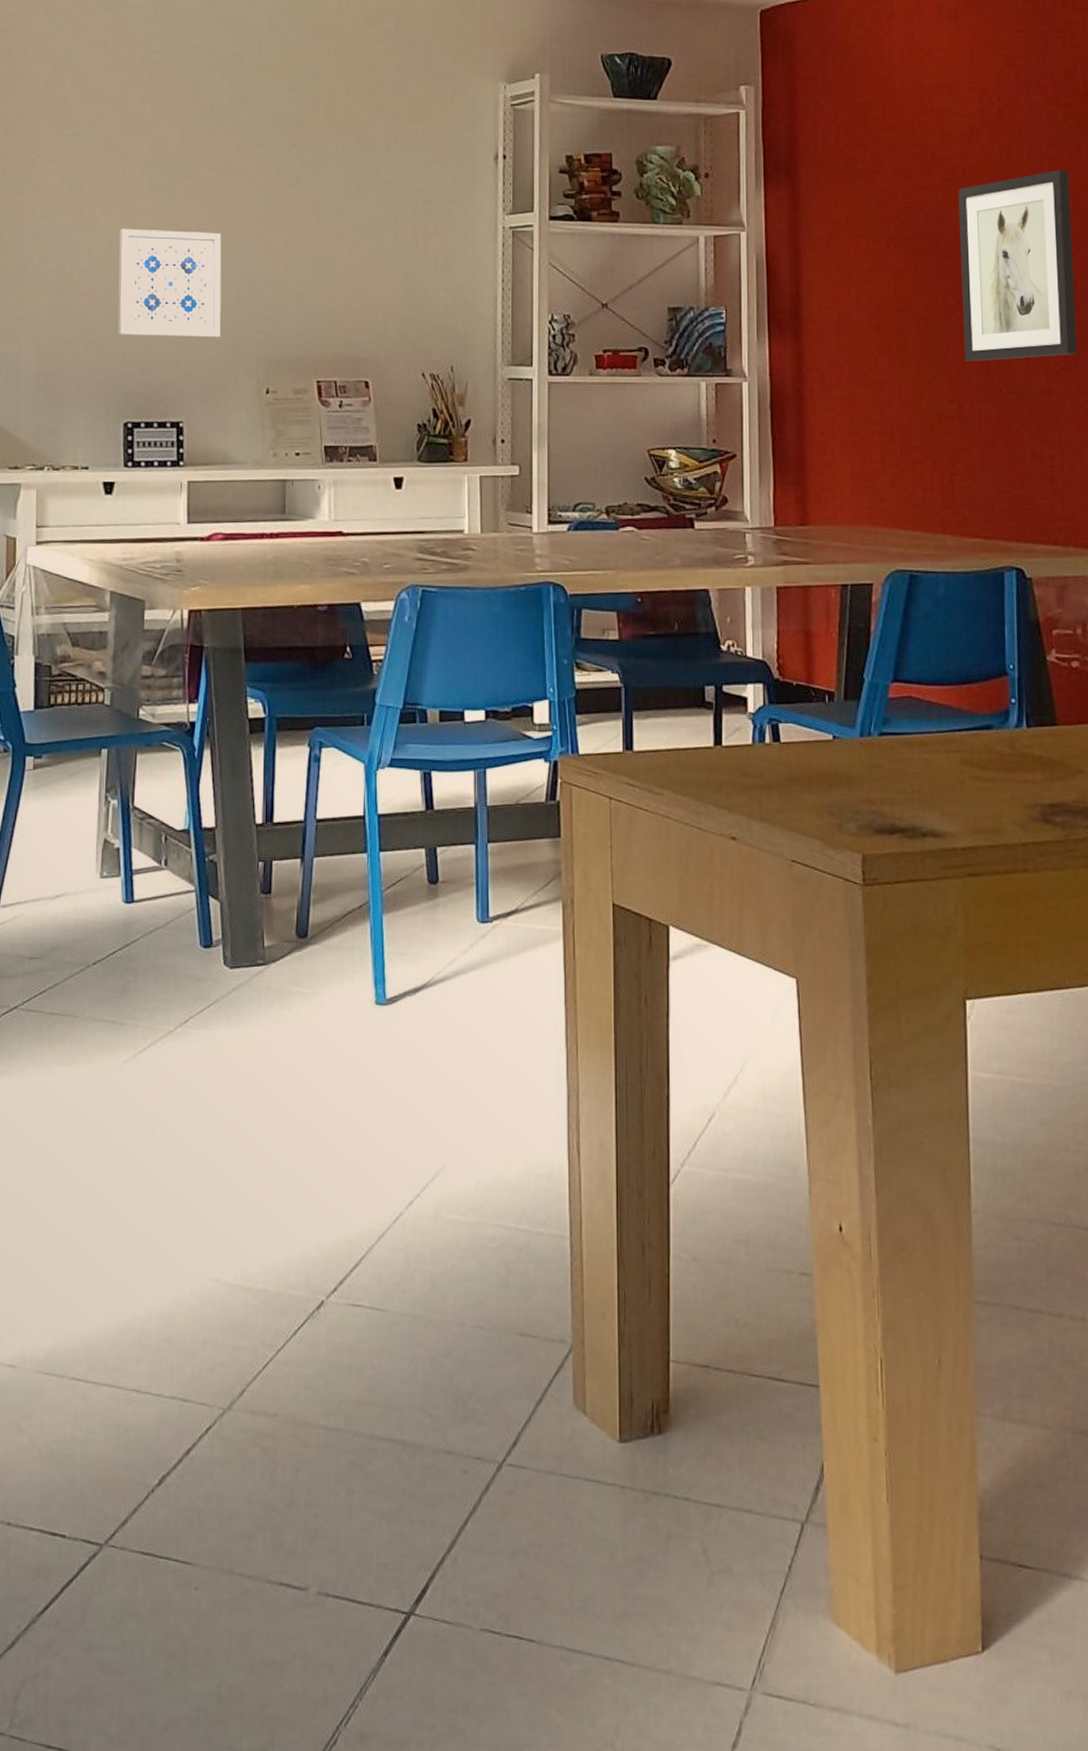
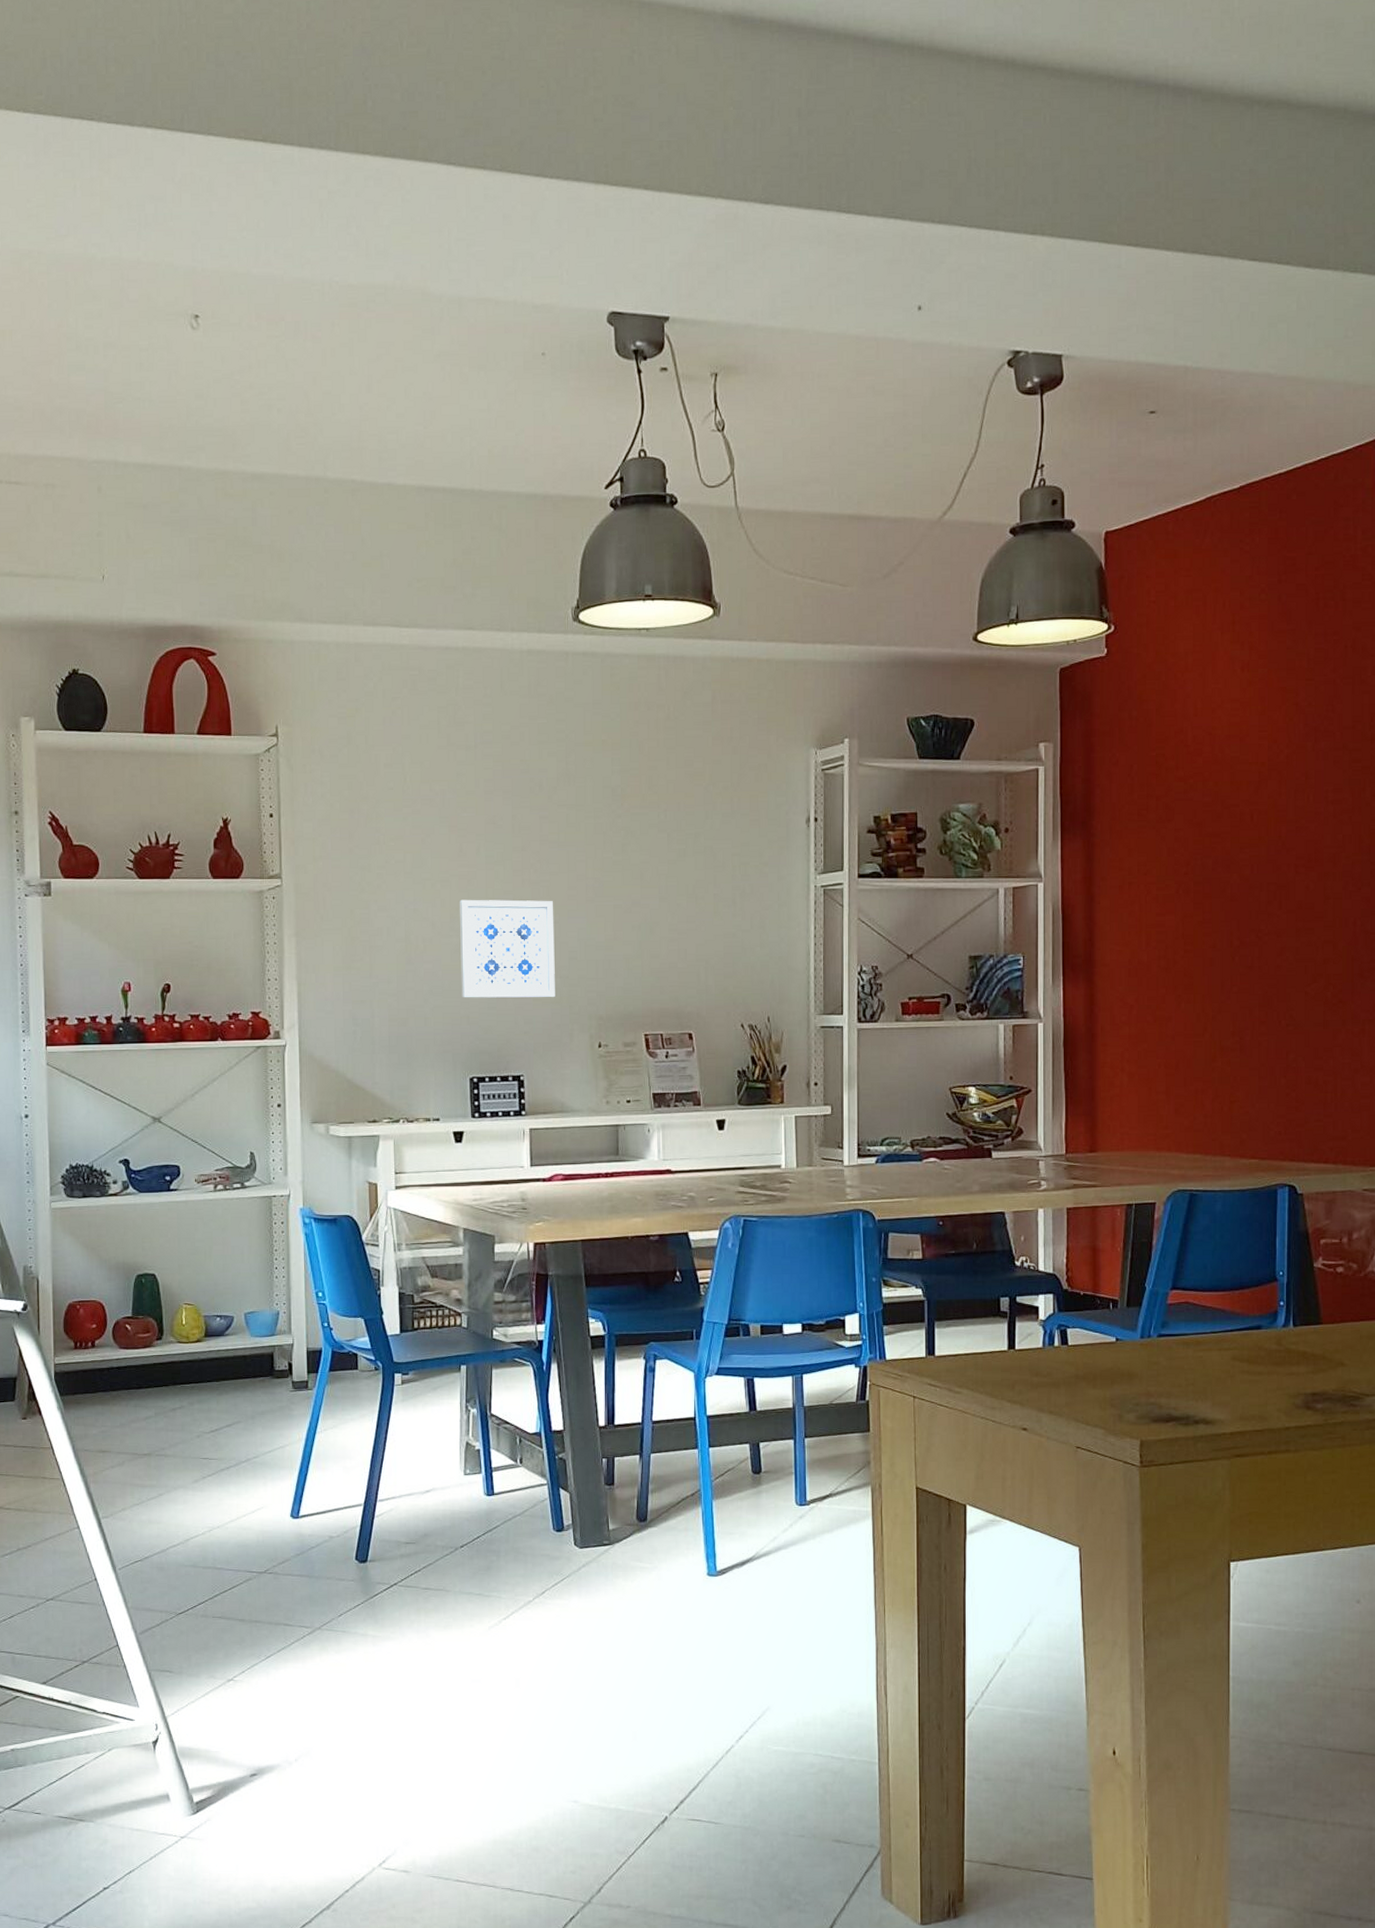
wall art: present [958,169,1077,362] -> none [1245,812,1354,997]

